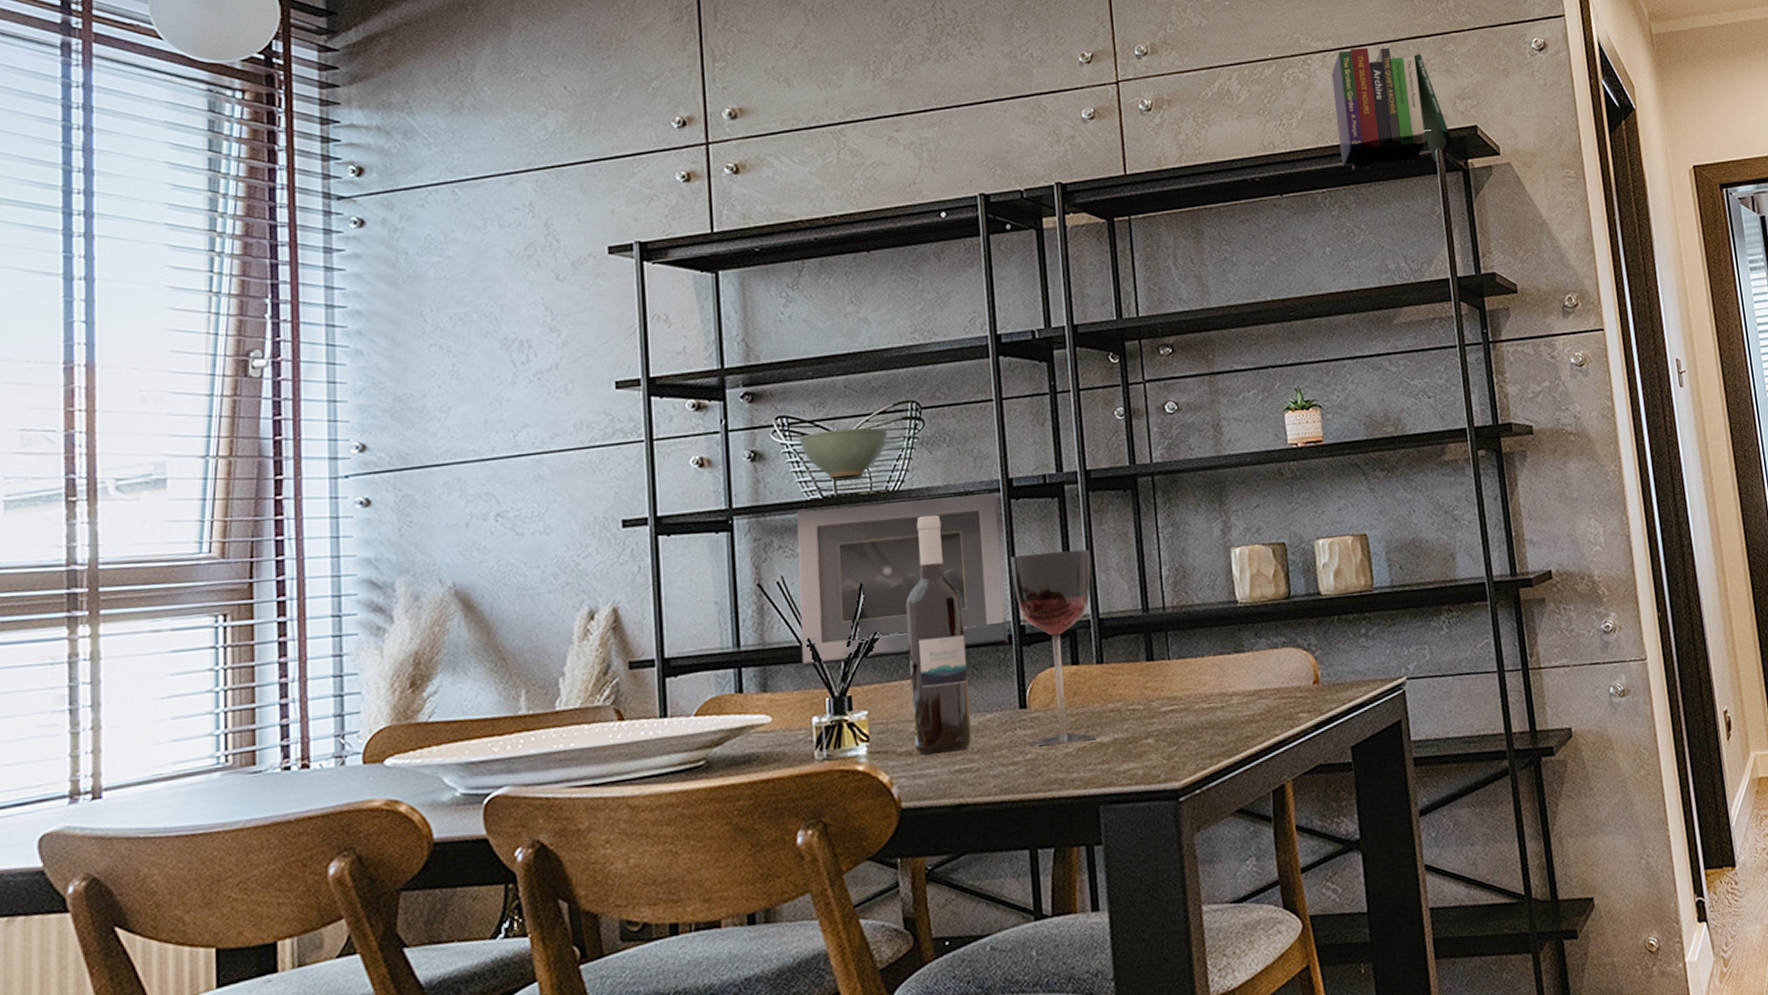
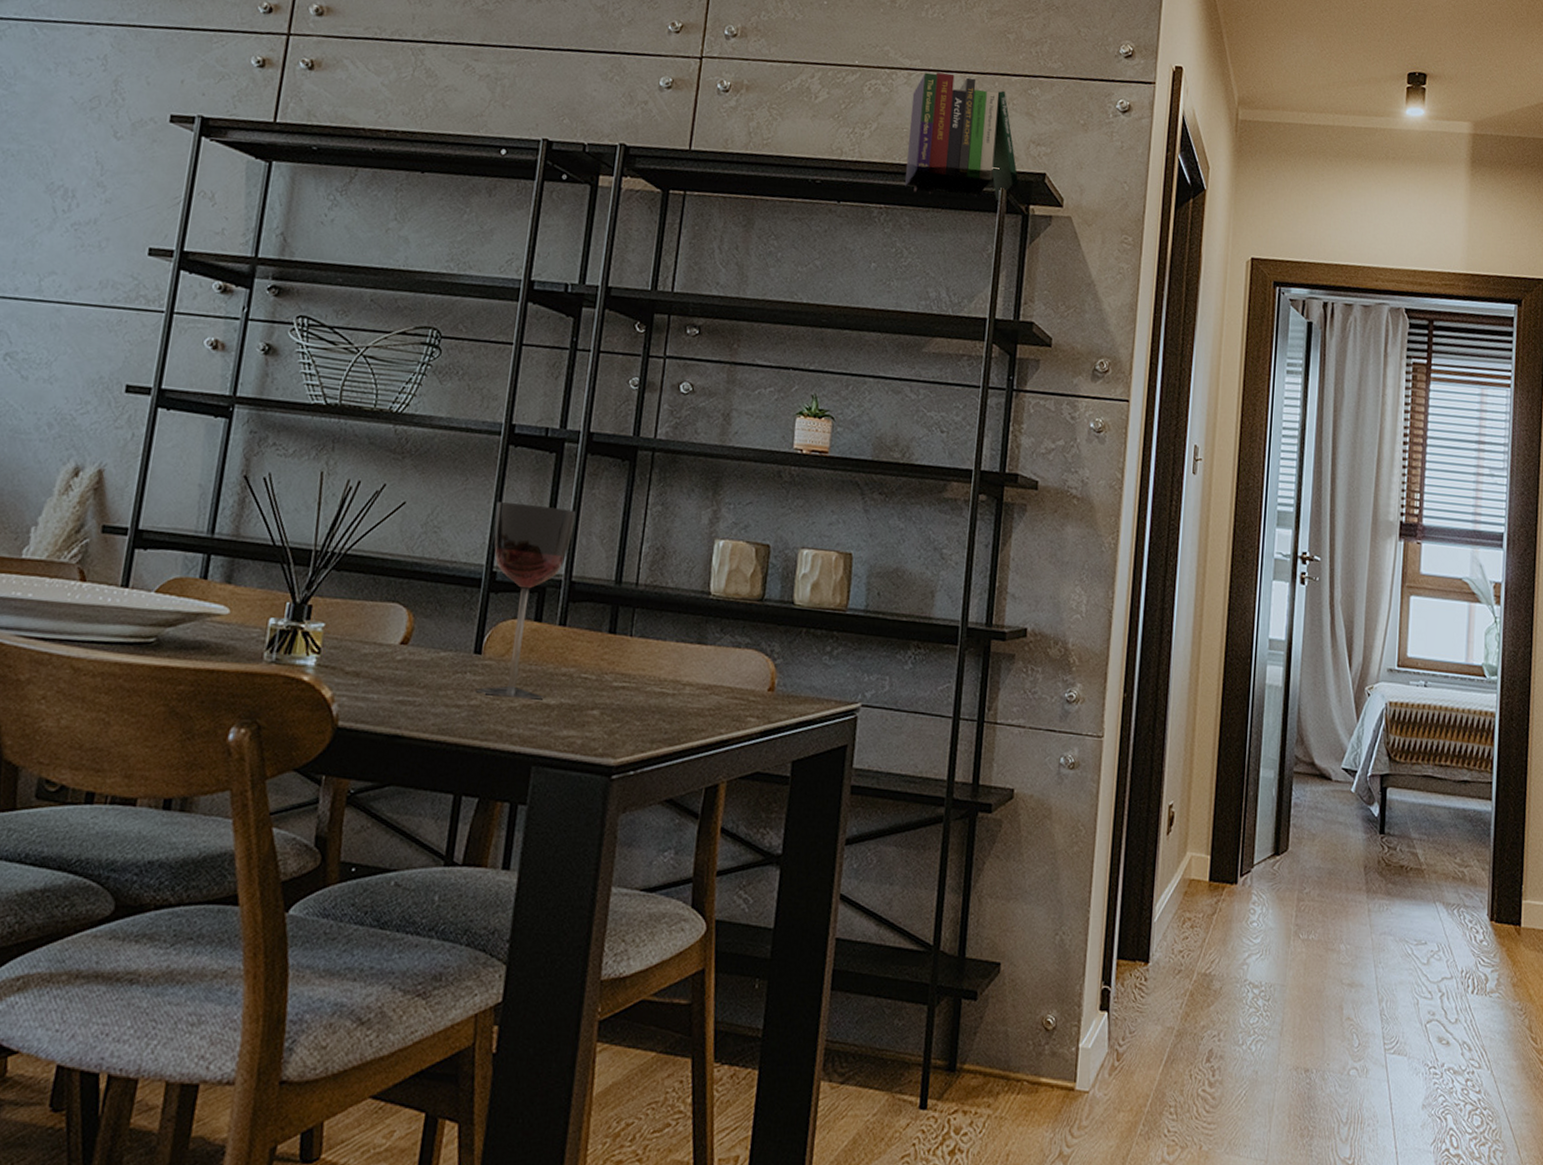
picture frame: present [796,491,1009,667] -> none [271,410,498,587]
bowl: present [799,428,887,481] -> none [315,338,403,393]
wine bottle: present [905,514,972,755] -> none [363,442,441,683]

